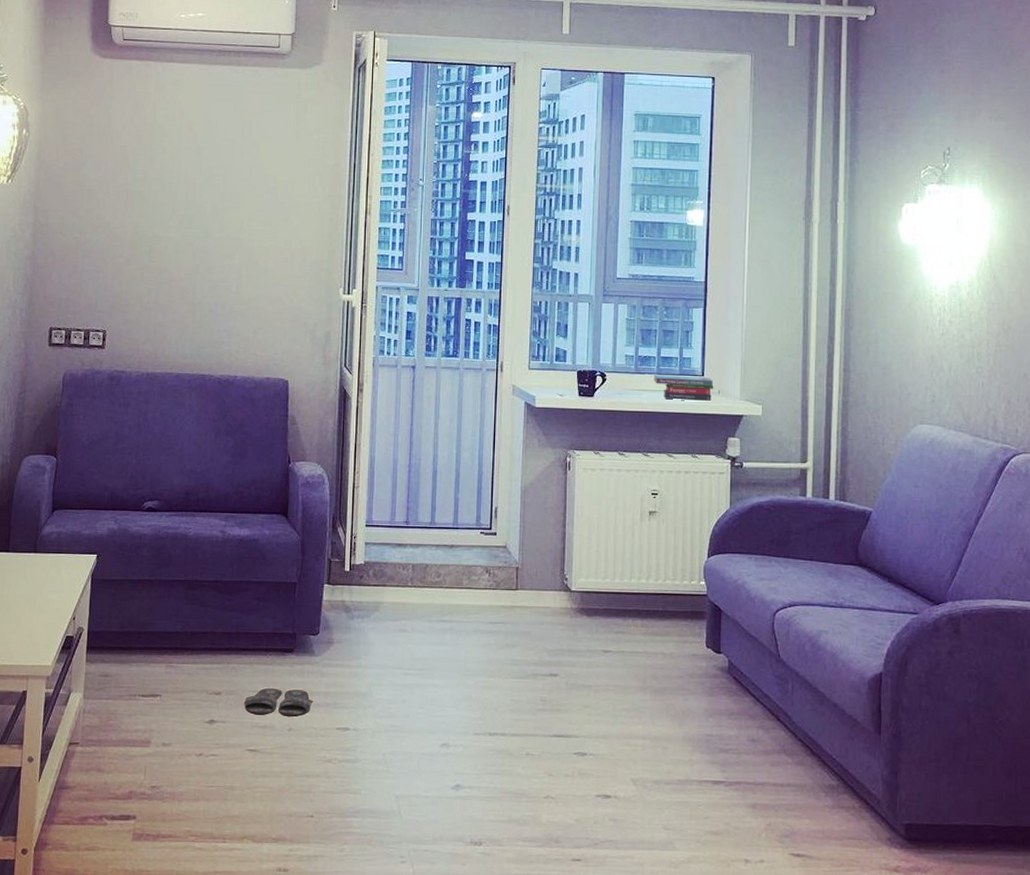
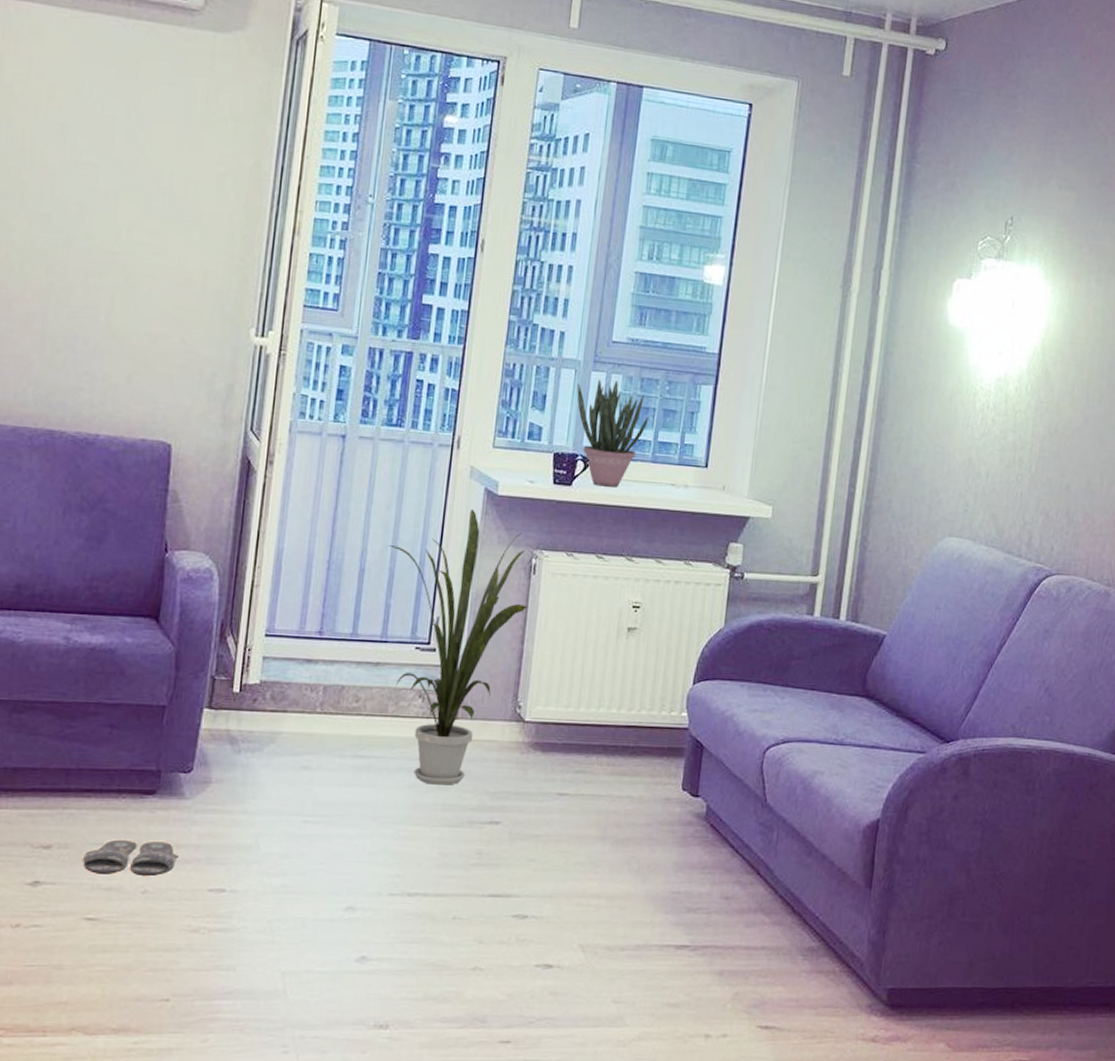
house plant: none [453,419,567,644] -> present [388,509,528,785]
potted plant: none [592,309,652,397] -> present [577,379,649,489]
books: present [653,375,714,402] -> none [646,463,718,499]

